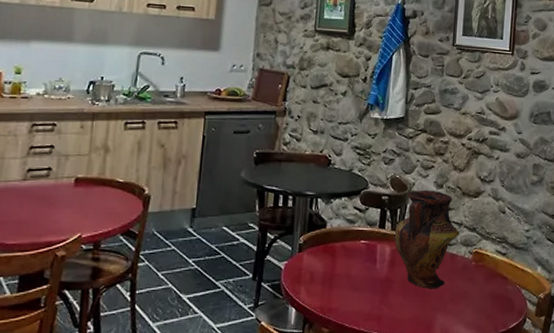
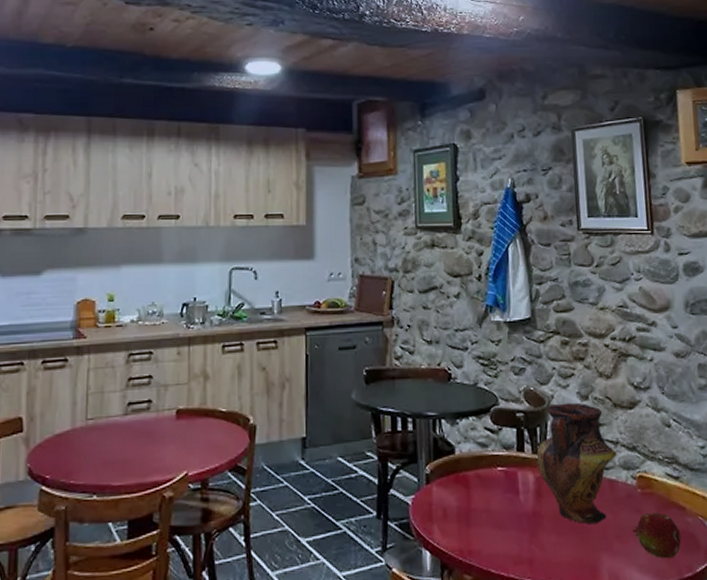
fruit: none [464,281,501,318] -> present [633,513,682,559]

